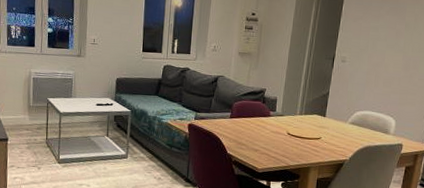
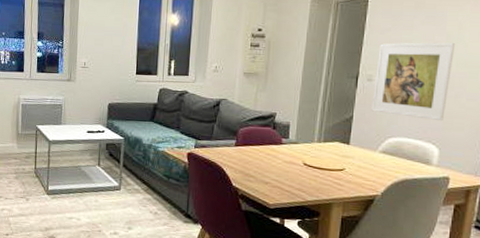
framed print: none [344,30,412,98] -> present [371,42,456,122]

